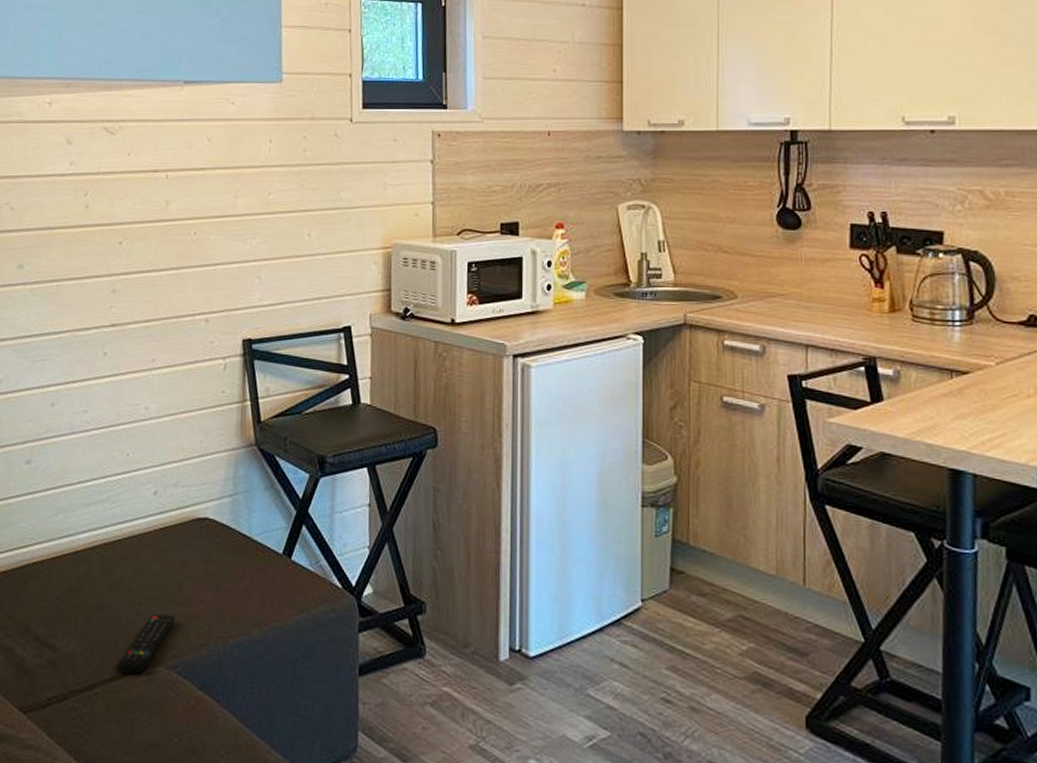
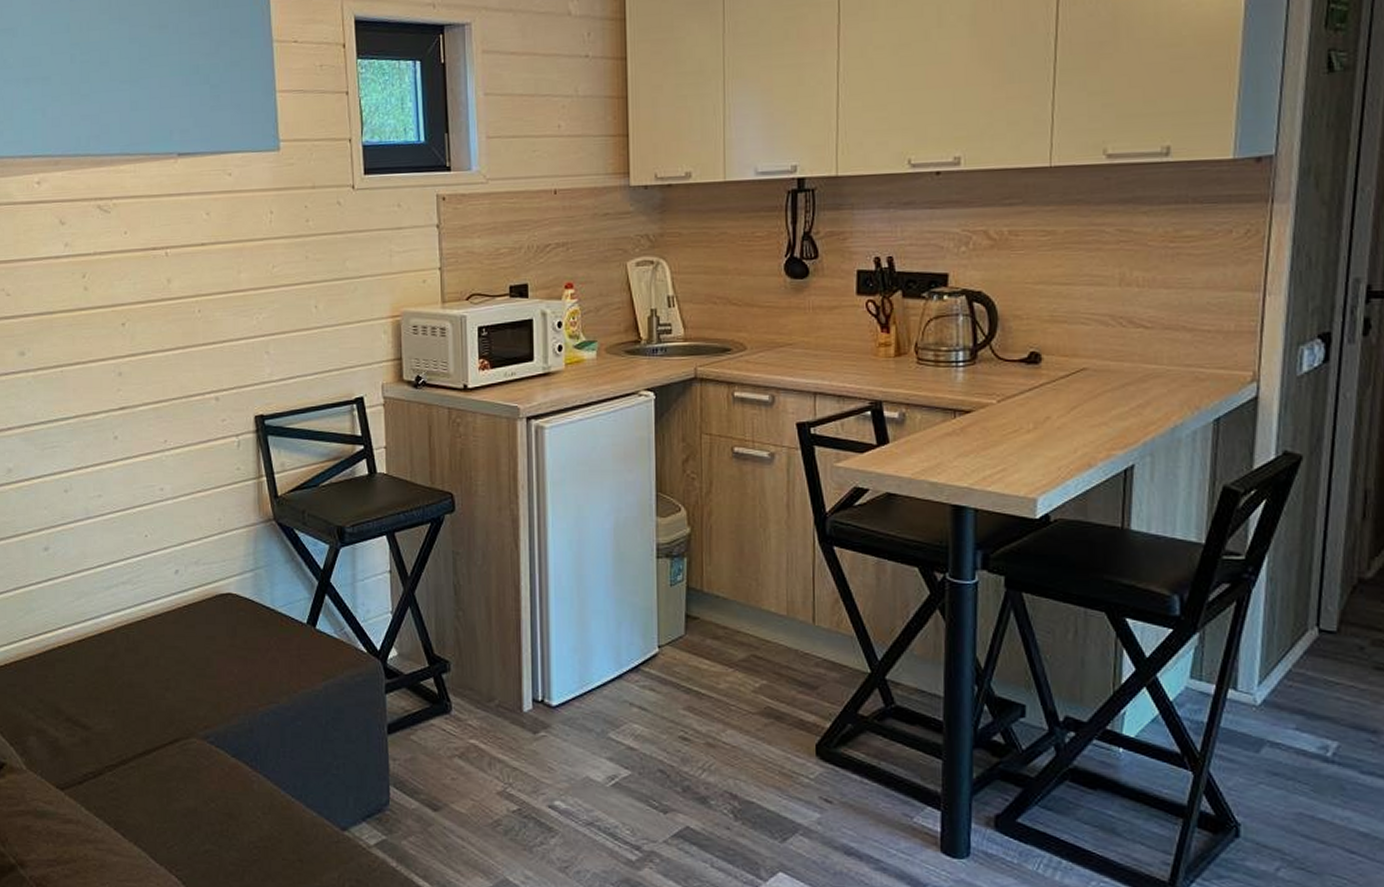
remote control: present [116,613,176,674] -> none [149,687,205,747]

